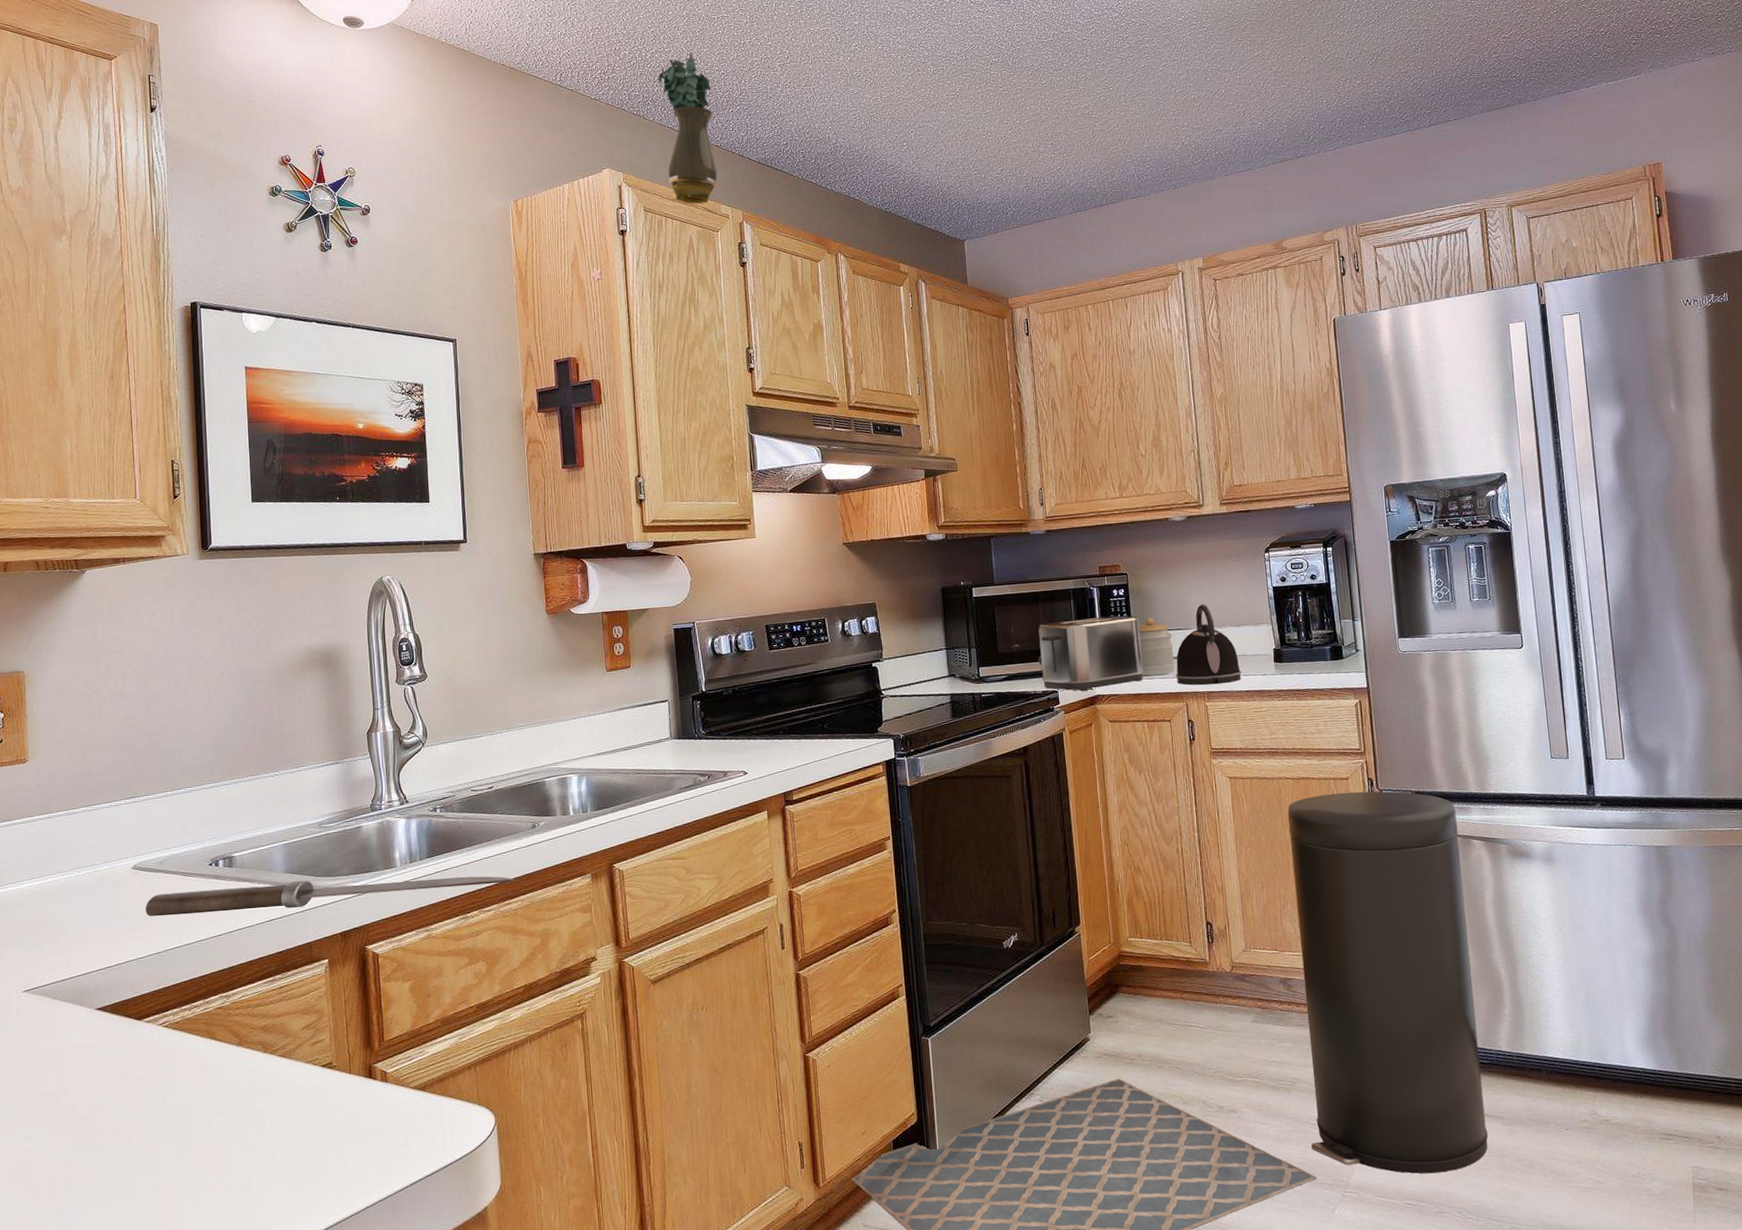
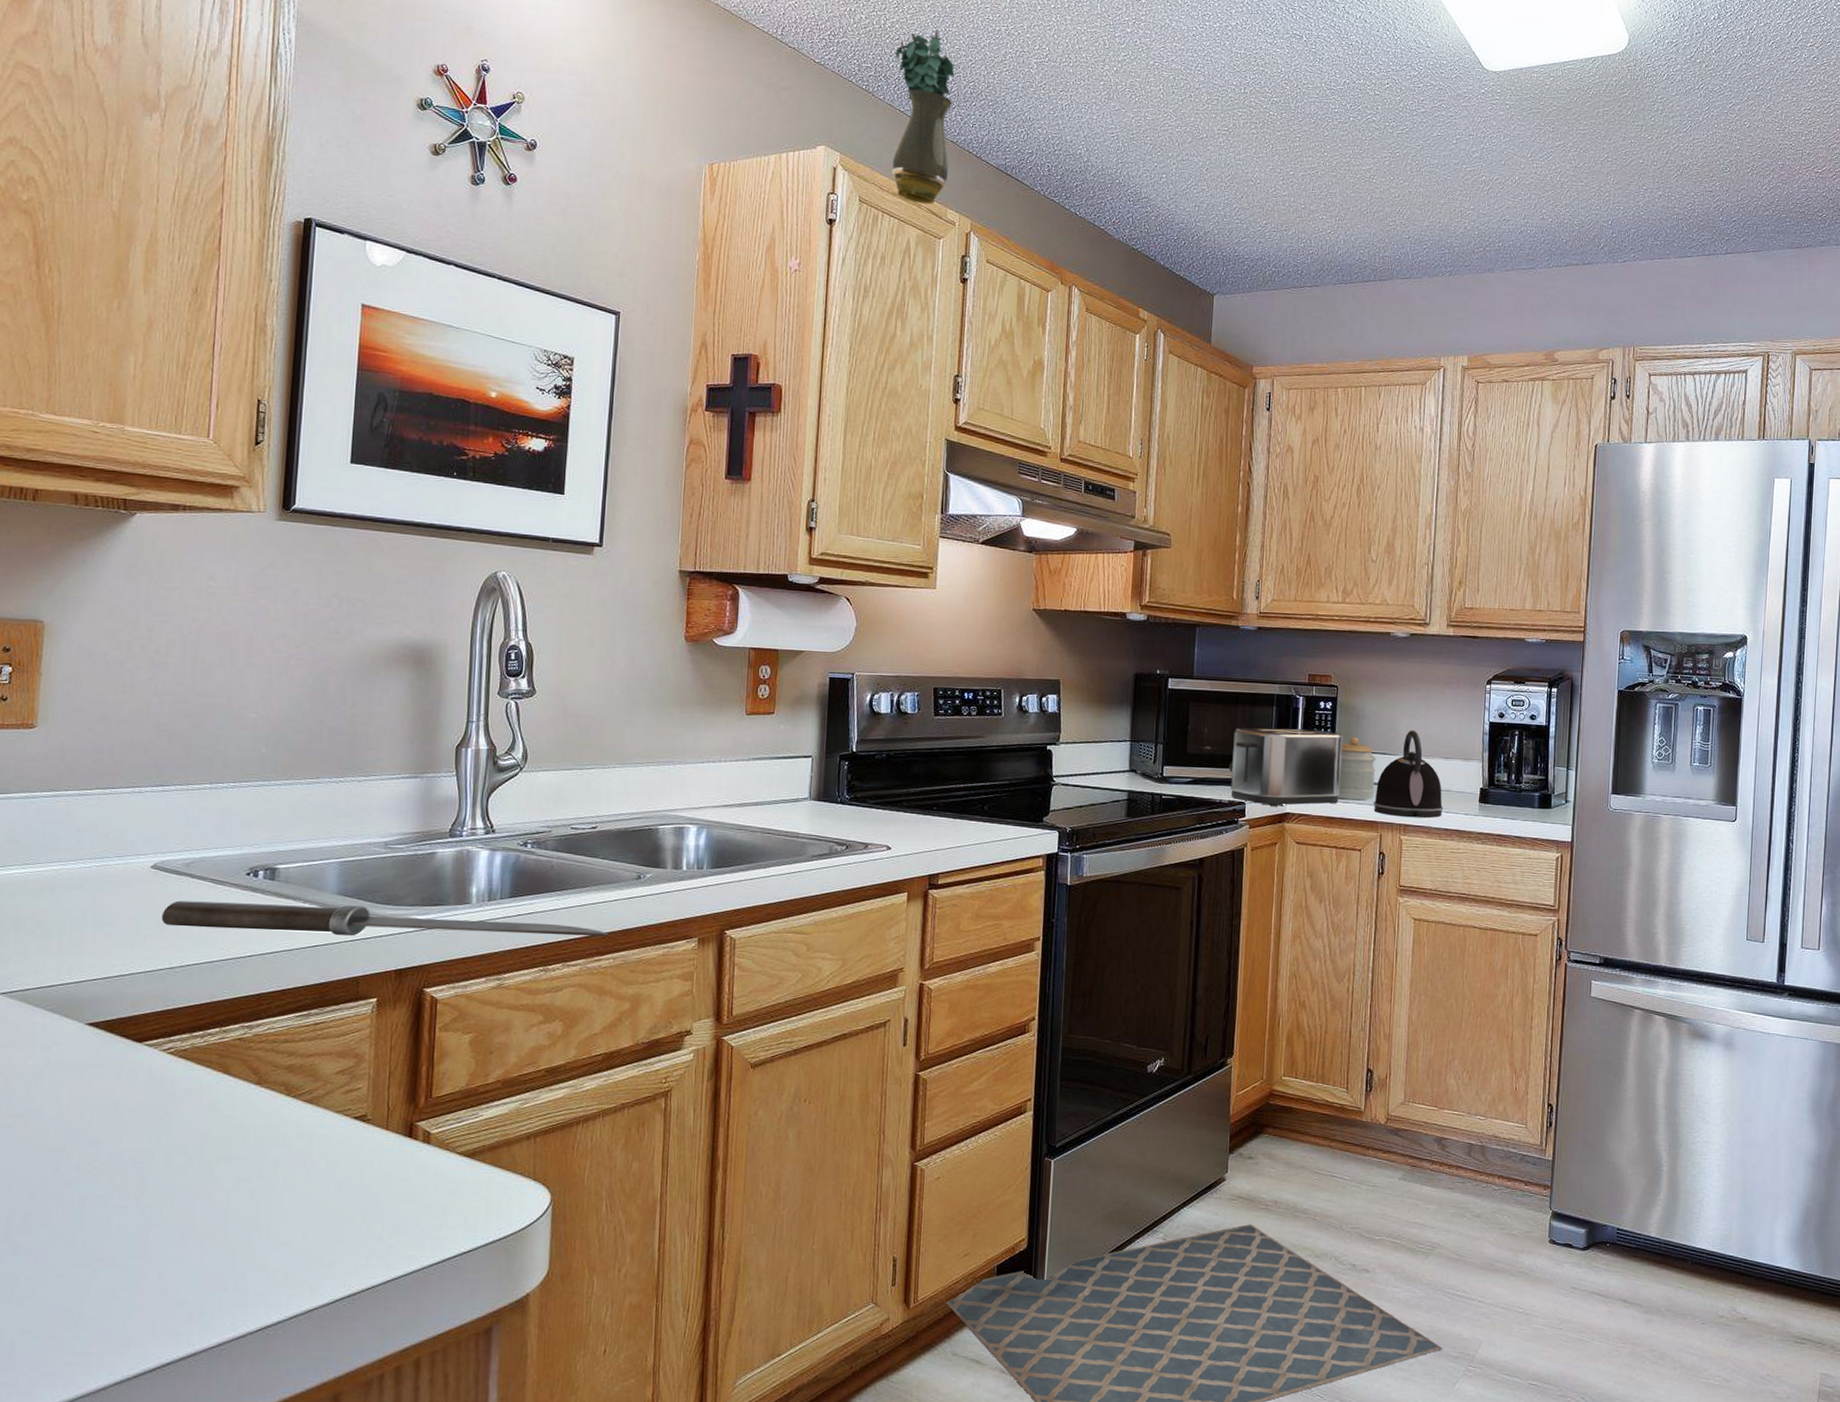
pedal bin: present [1287,791,1488,1174] -> none [1441,949,1642,1356]

